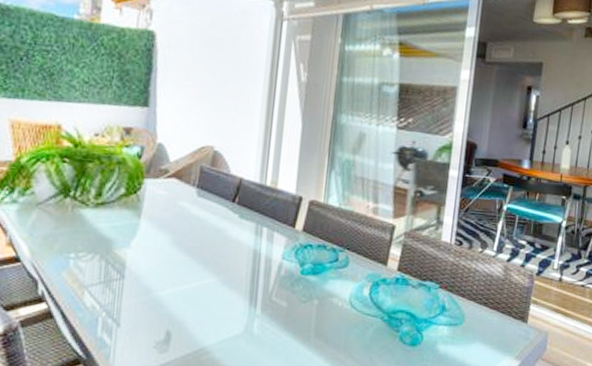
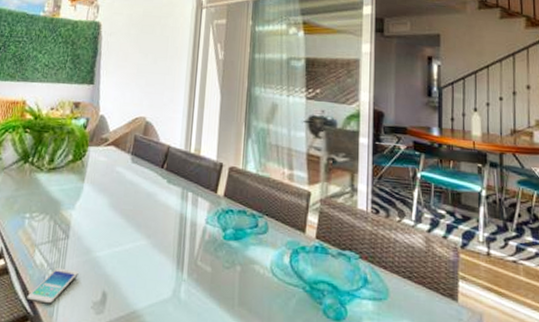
smartphone: none [77,309,138,348] -> present [26,267,79,306]

